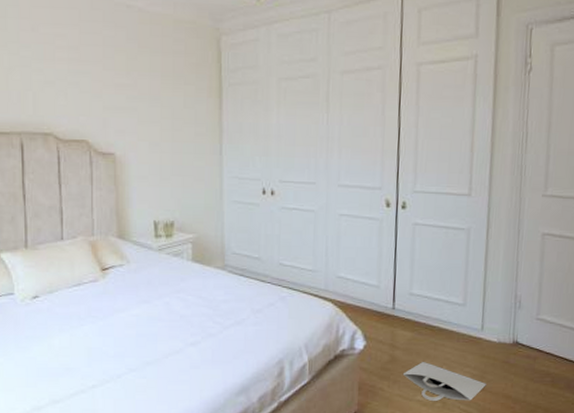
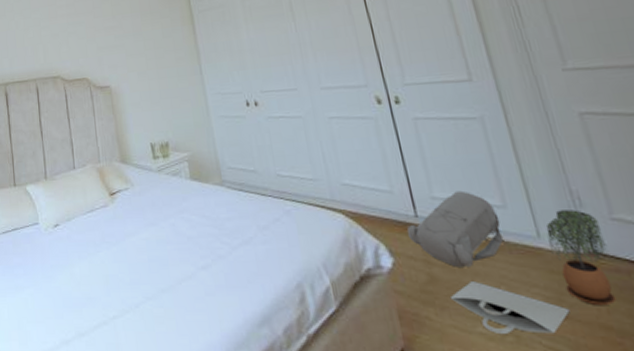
backpack: none [382,289,458,351] -> present [407,190,504,267]
potted plant: none [487,310,528,382] -> present [546,210,617,306]

